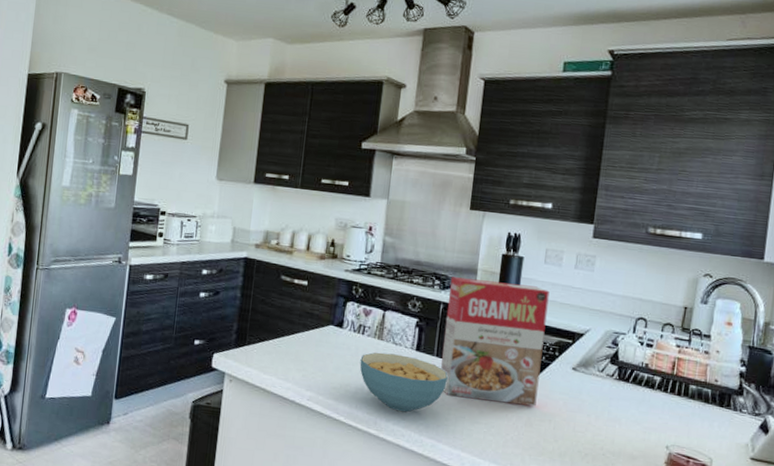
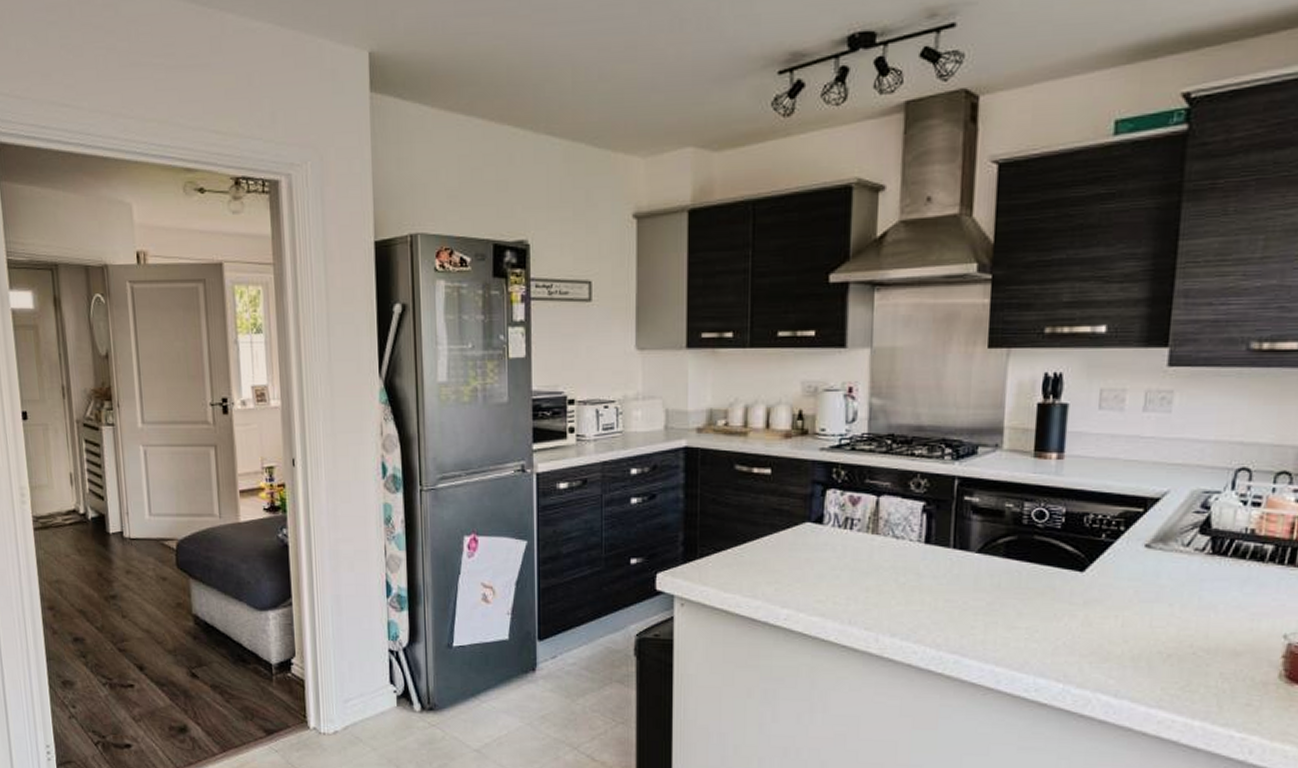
cereal bowl: present [360,352,448,412] -> none [850,550,971,623]
cereal box: present [440,277,550,407] -> none [960,441,1108,600]

